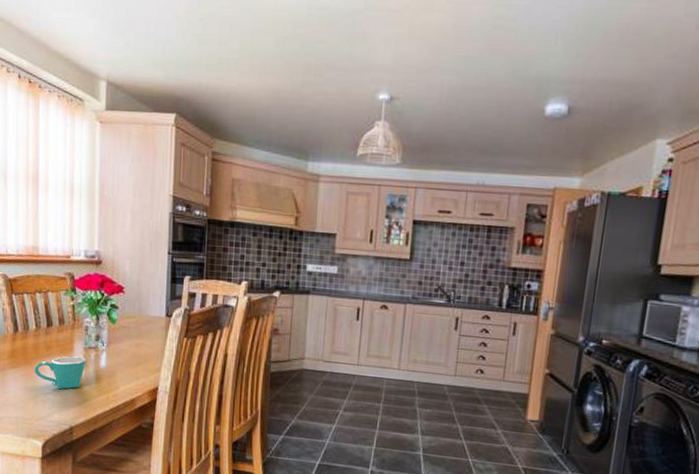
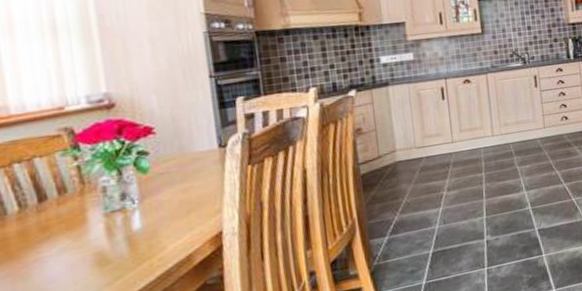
mug: present [35,356,86,390] -> none [25,225,111,278]

